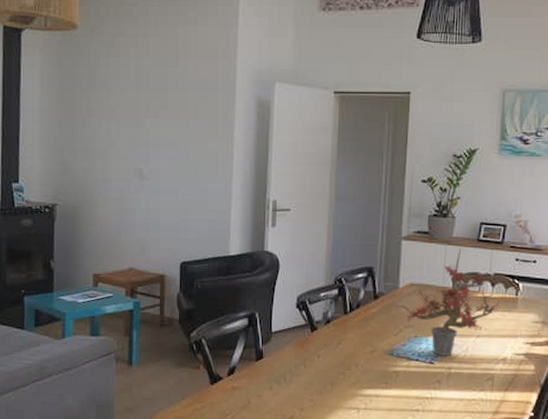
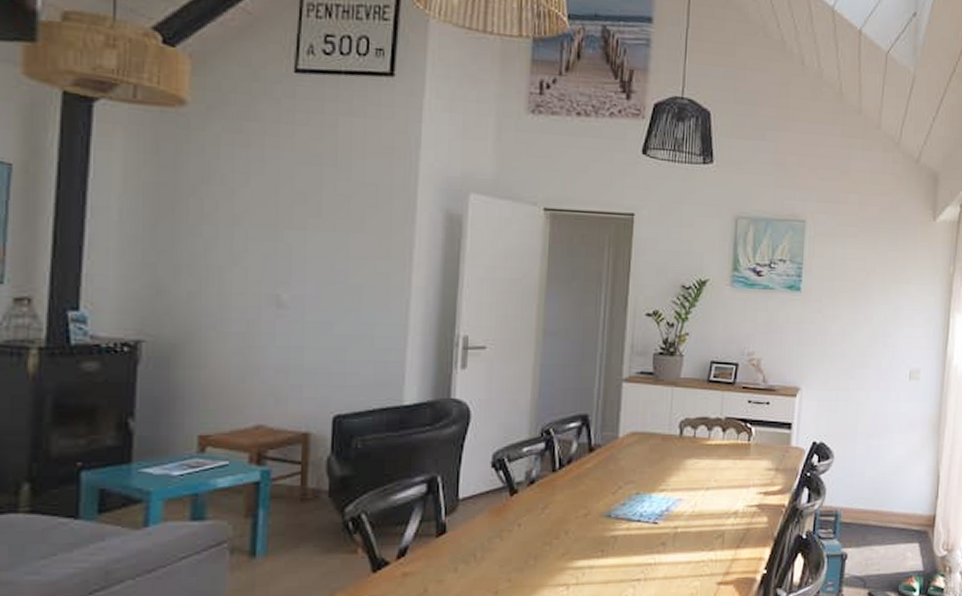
potted plant: present [396,248,500,356] -> none [615,390,731,514]

